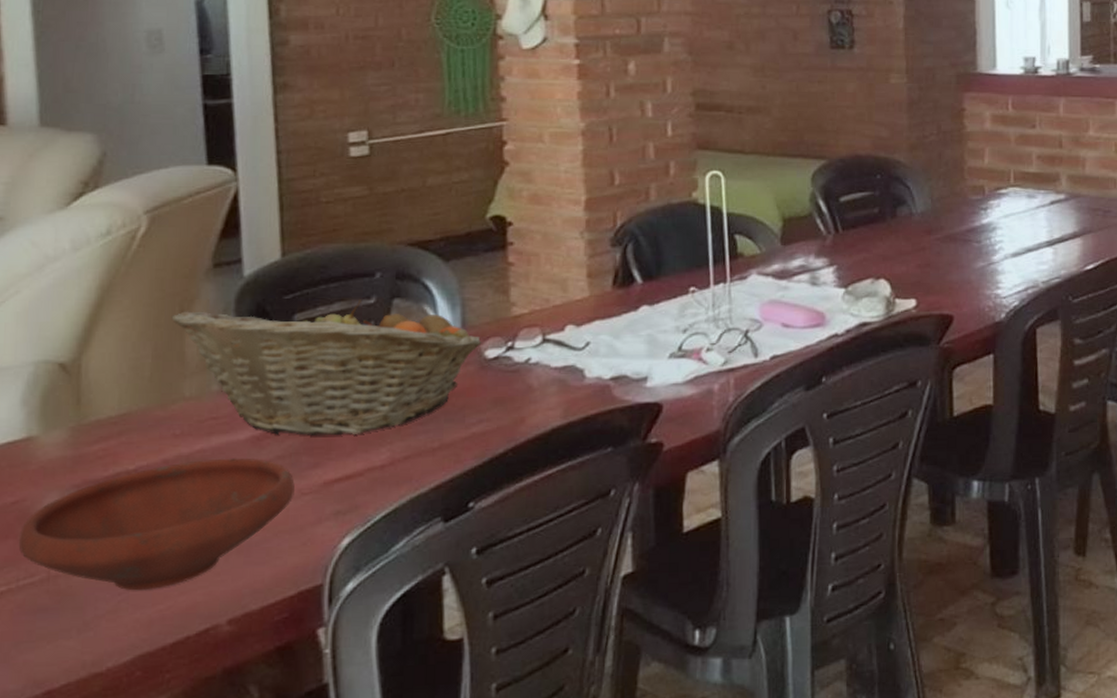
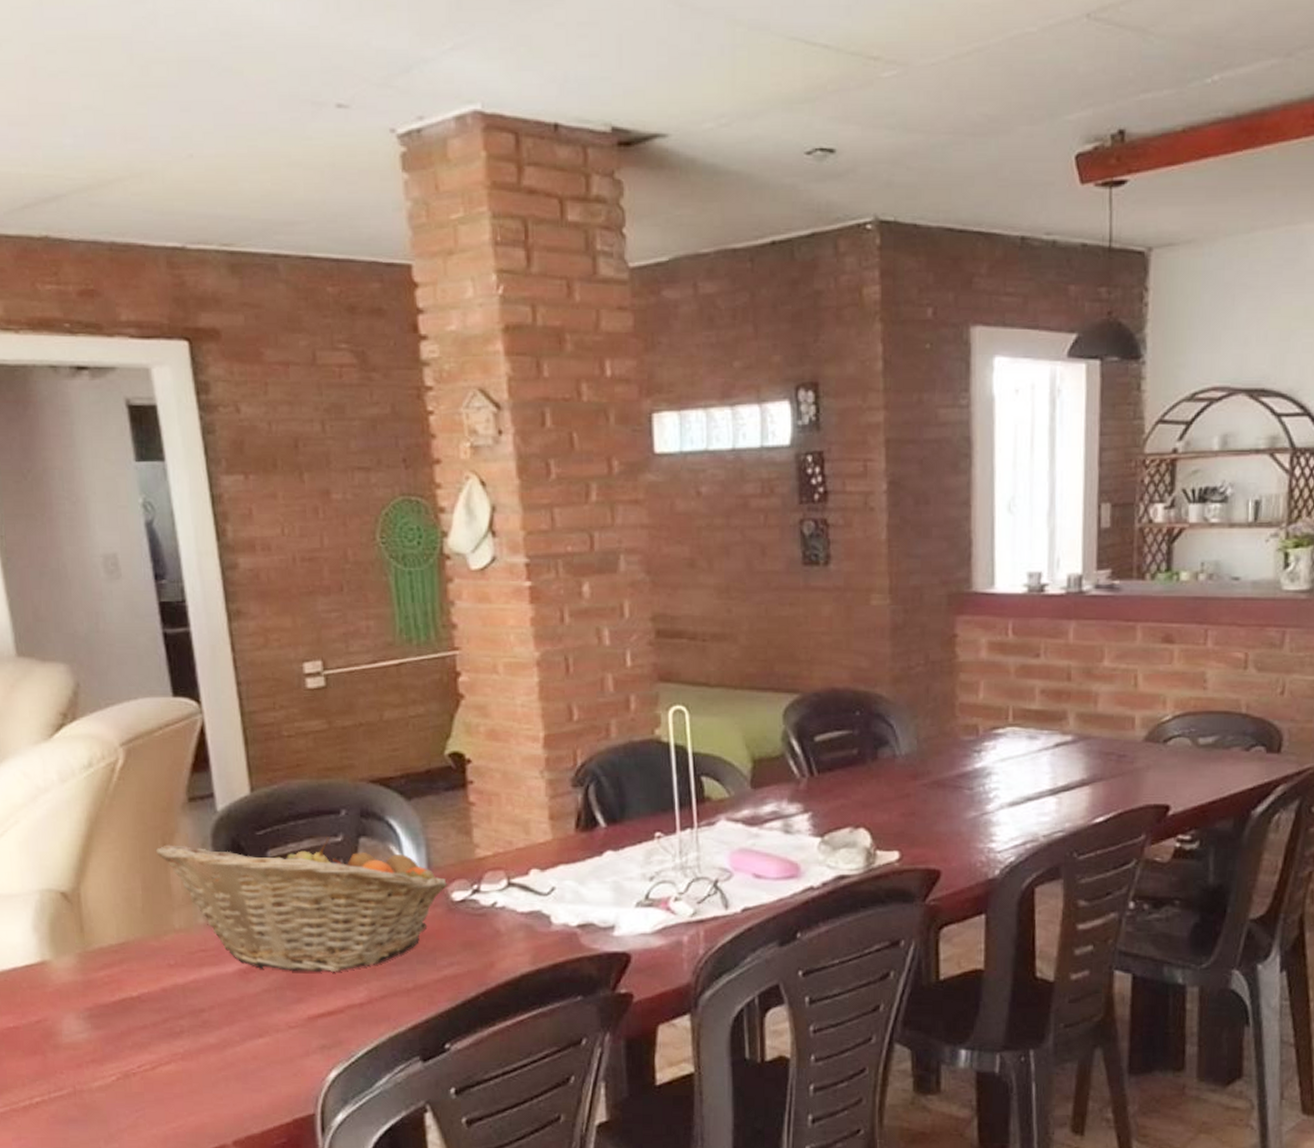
bowl: present [18,458,295,591] -> none [45,989,282,1109]

